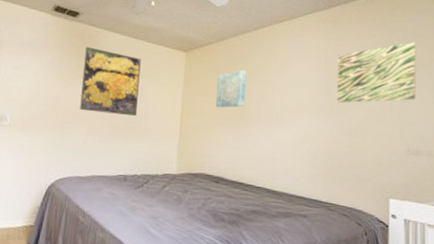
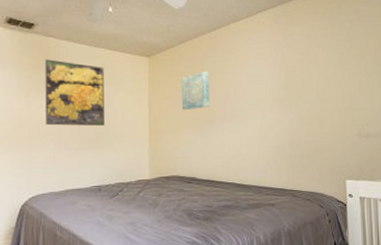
wall art: present [336,42,417,103] -> none [293,32,364,95]

